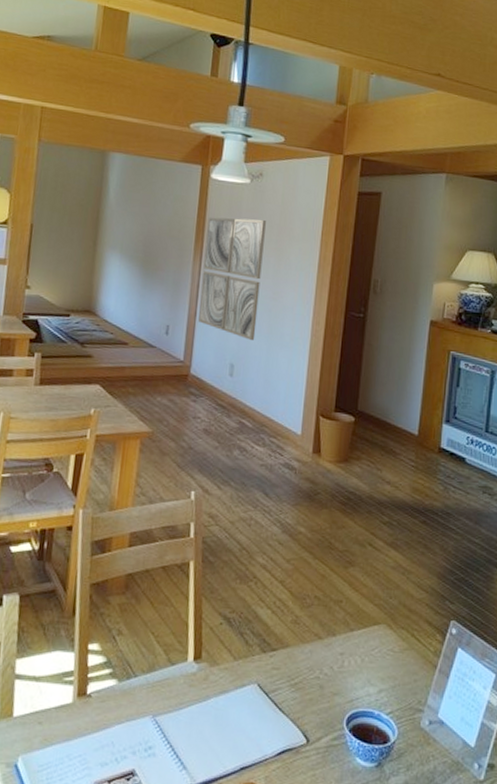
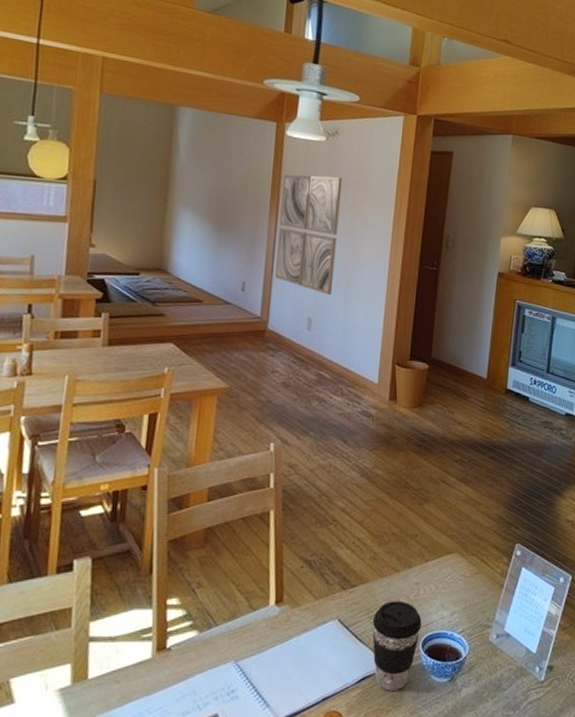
coffee cup: none [293,670,346,770] -> present [372,601,422,691]

